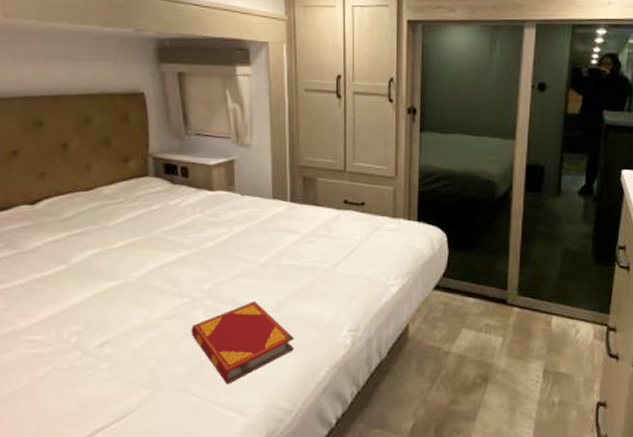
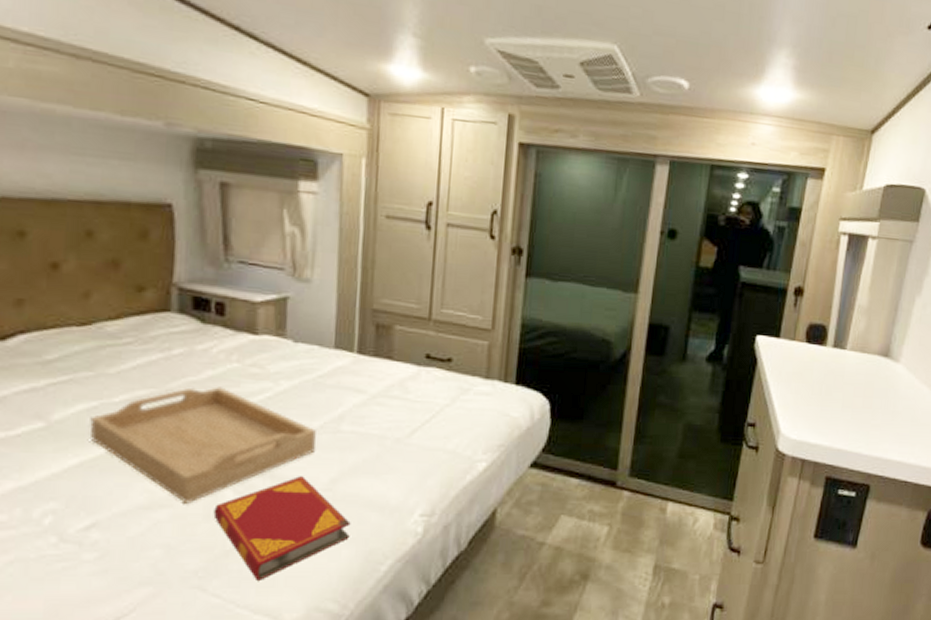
serving tray: none [98,233,264,325] -> present [89,387,316,504]

